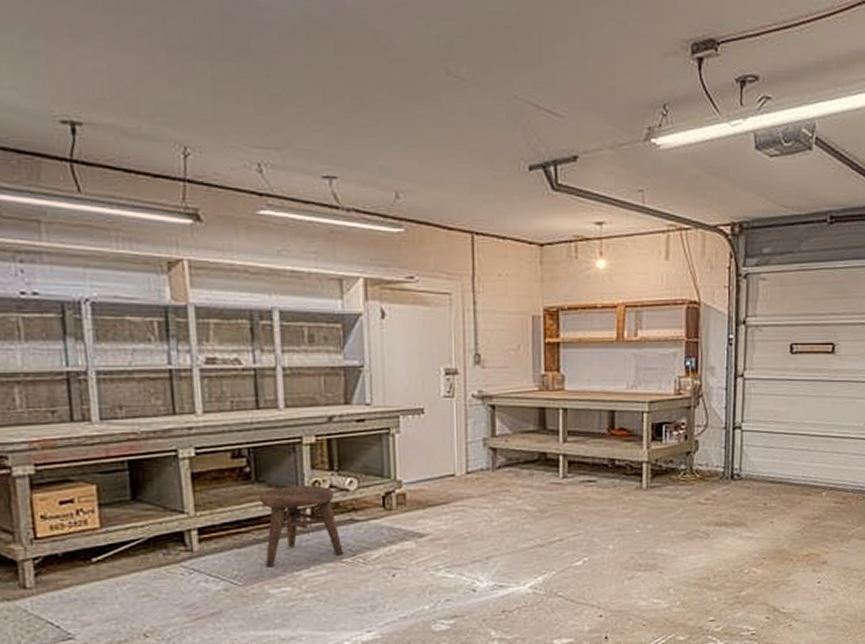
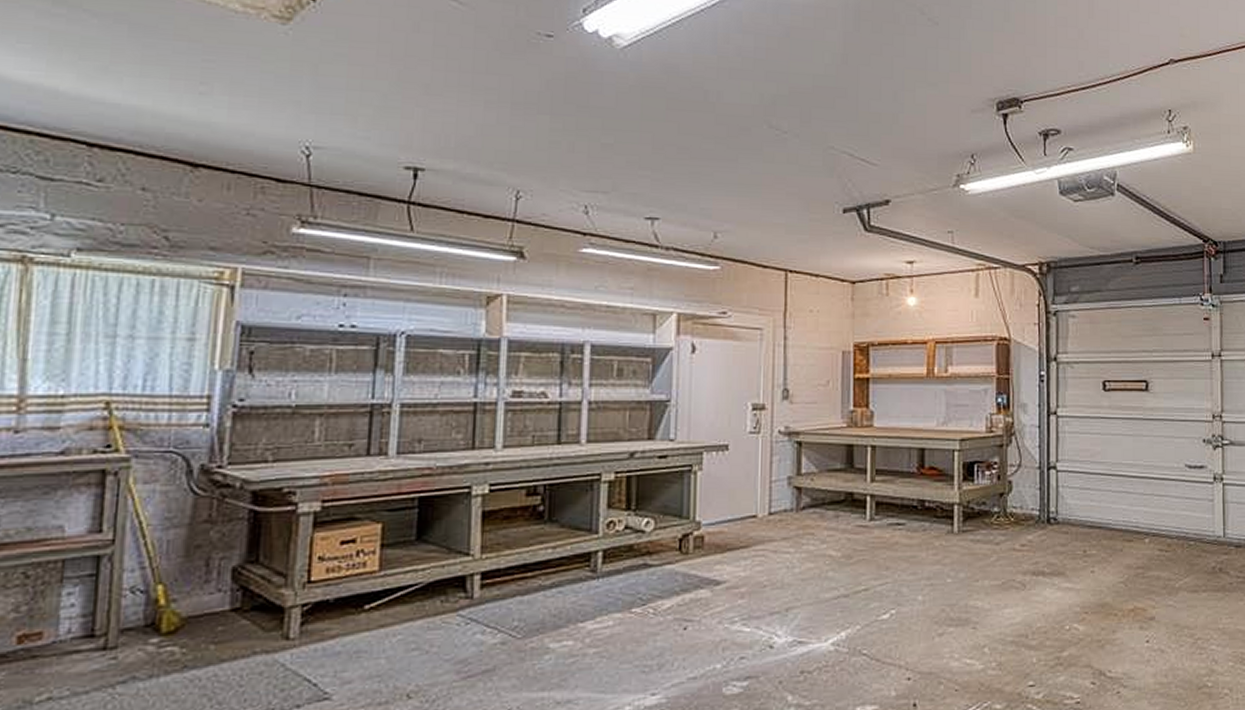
stool: present [259,485,343,568] -> none [548,526,633,618]

